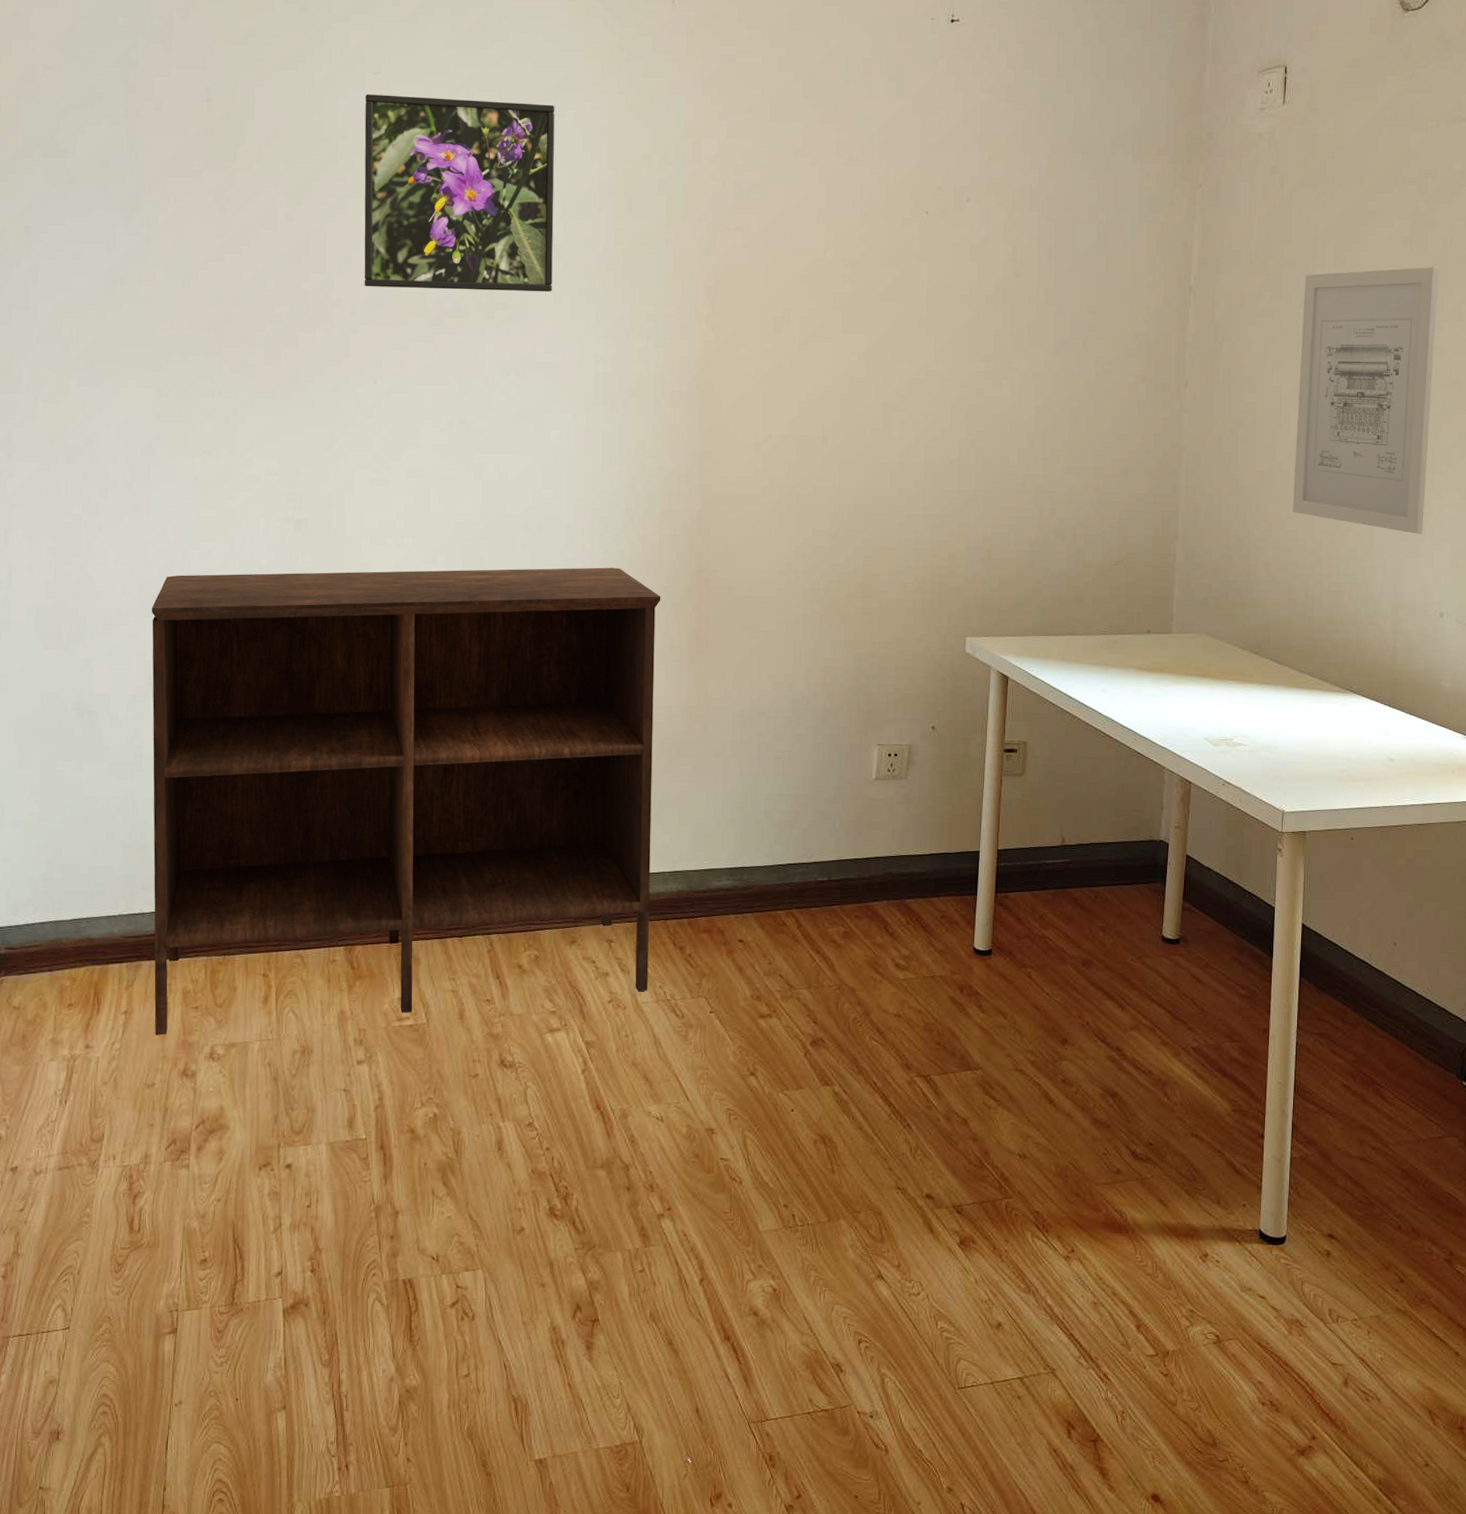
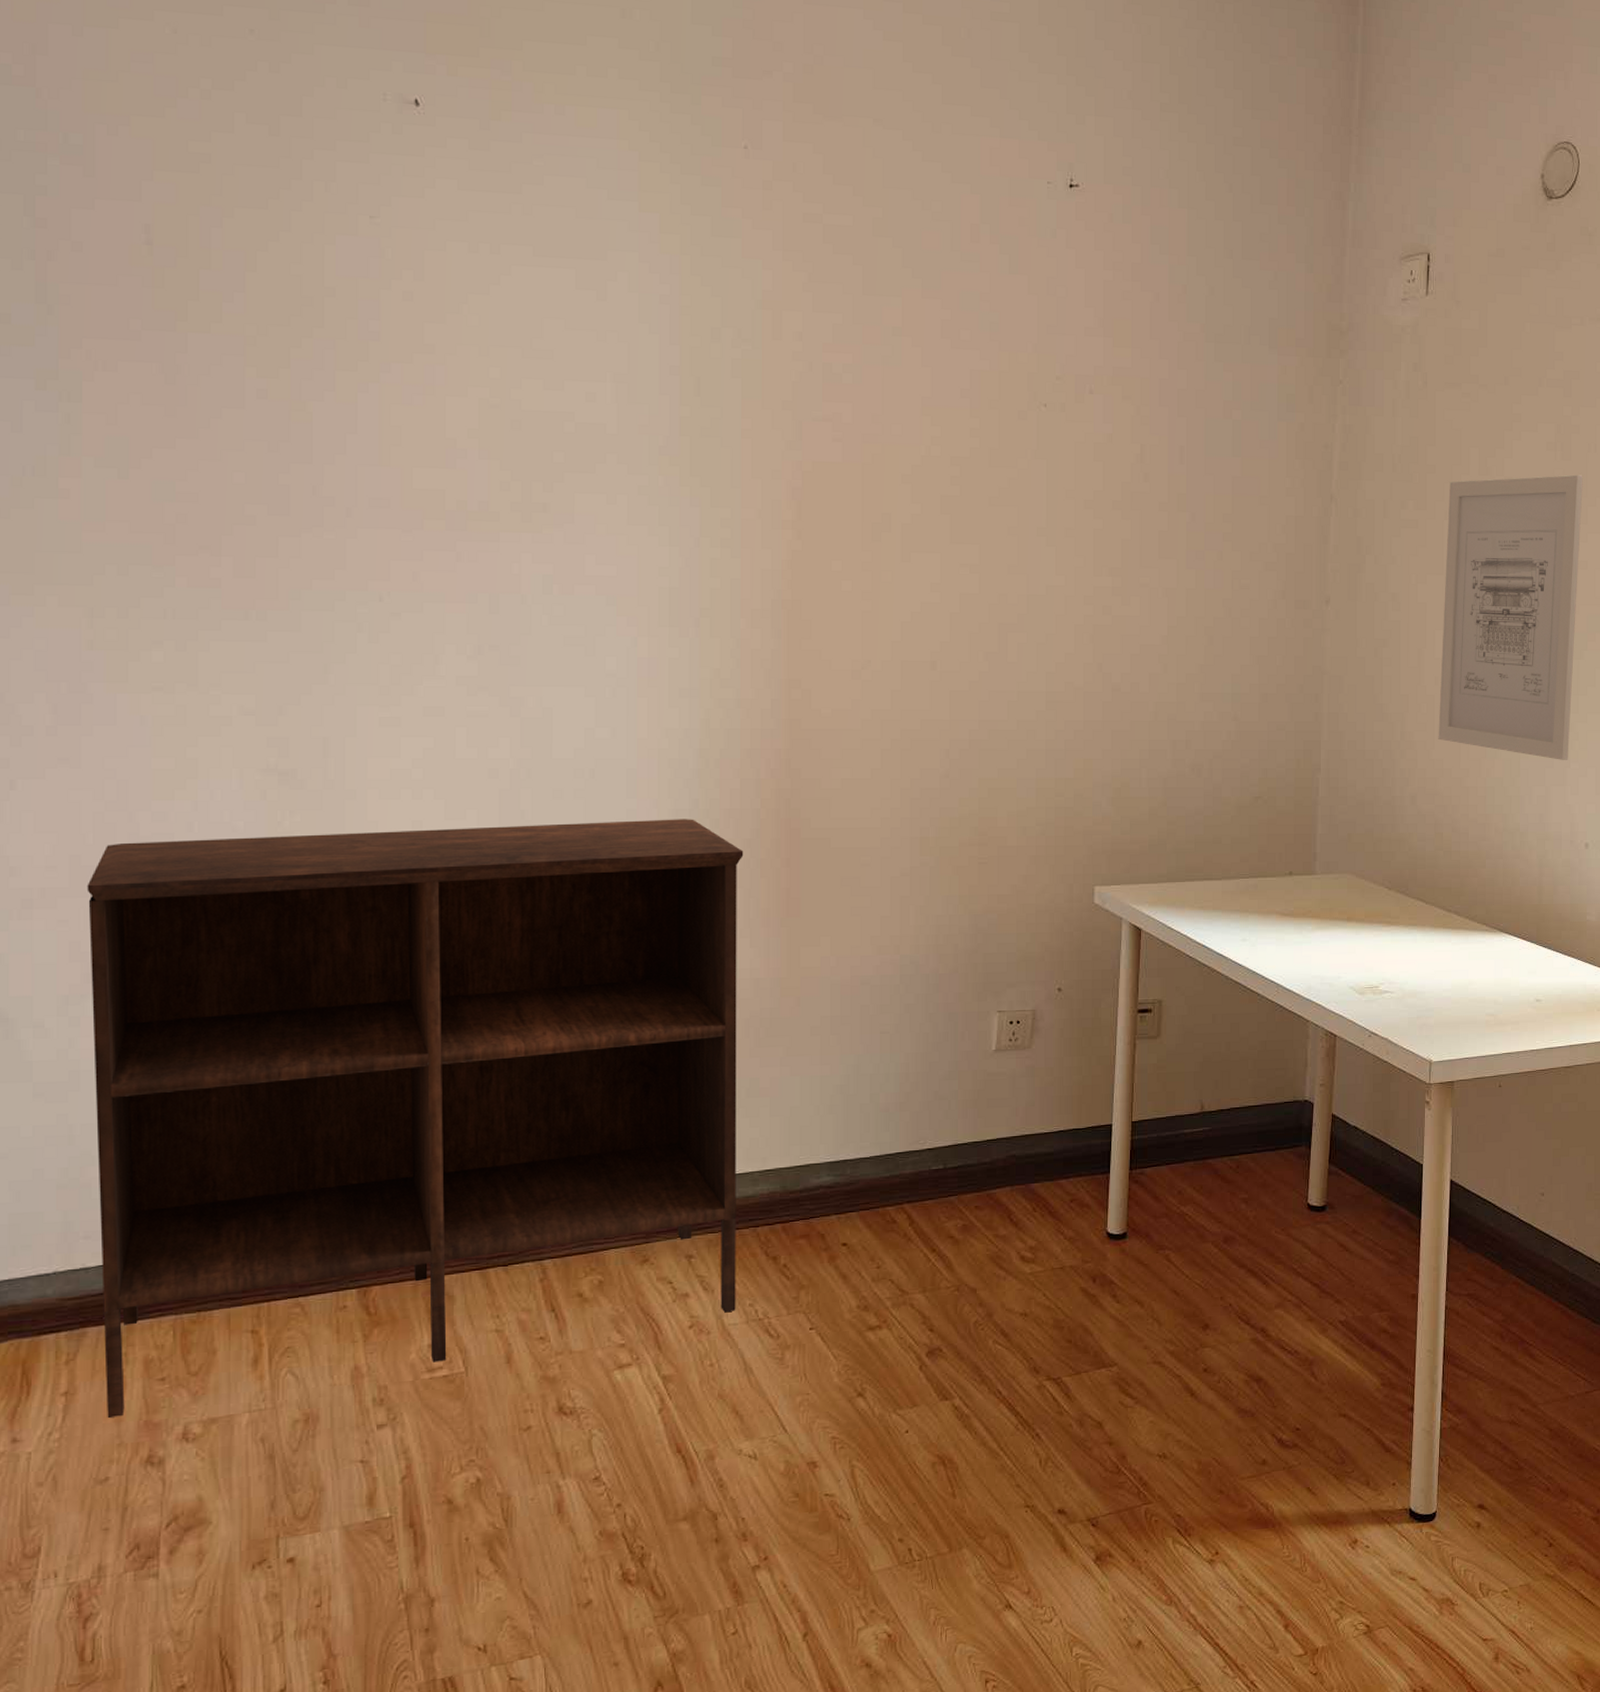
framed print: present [364,93,555,293] -> none [359,242,604,492]

